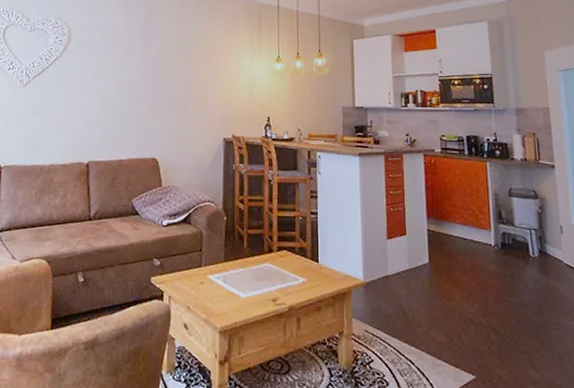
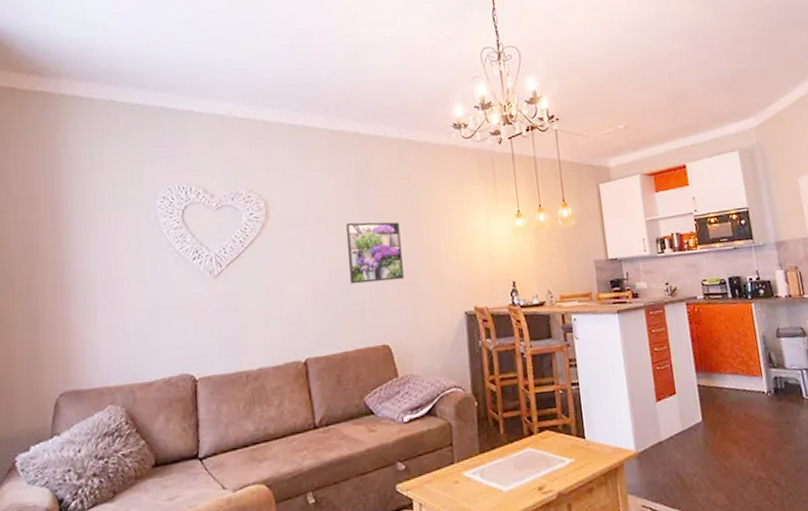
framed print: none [130,52,175,104] -> present [345,222,404,284]

